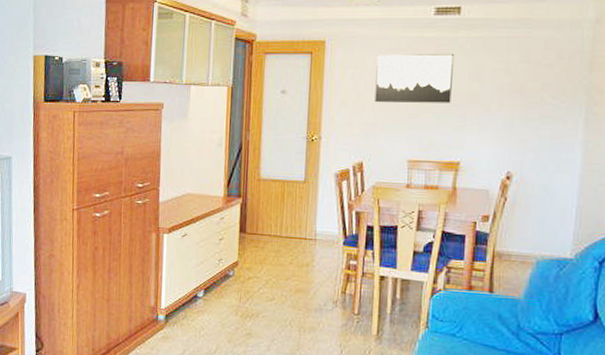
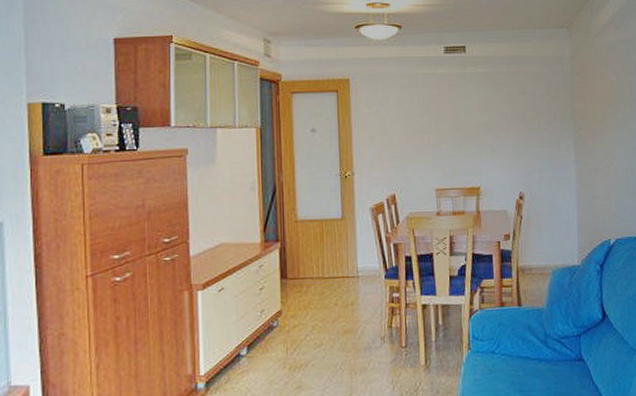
wall art: present [375,54,455,103] -> none [398,89,467,137]

